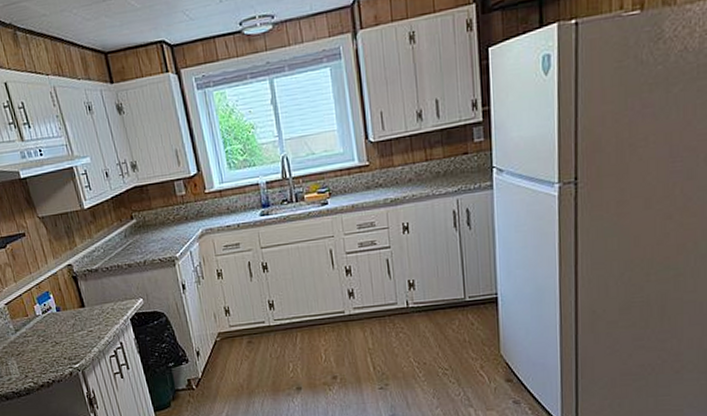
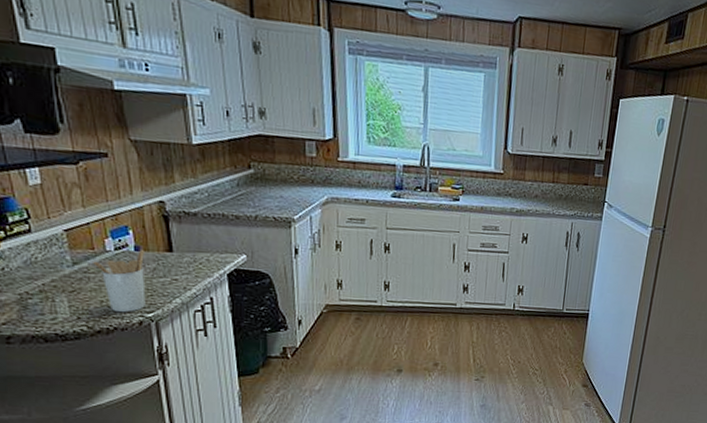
utensil holder: none [29,309,72,367] -> present [93,249,146,313]

